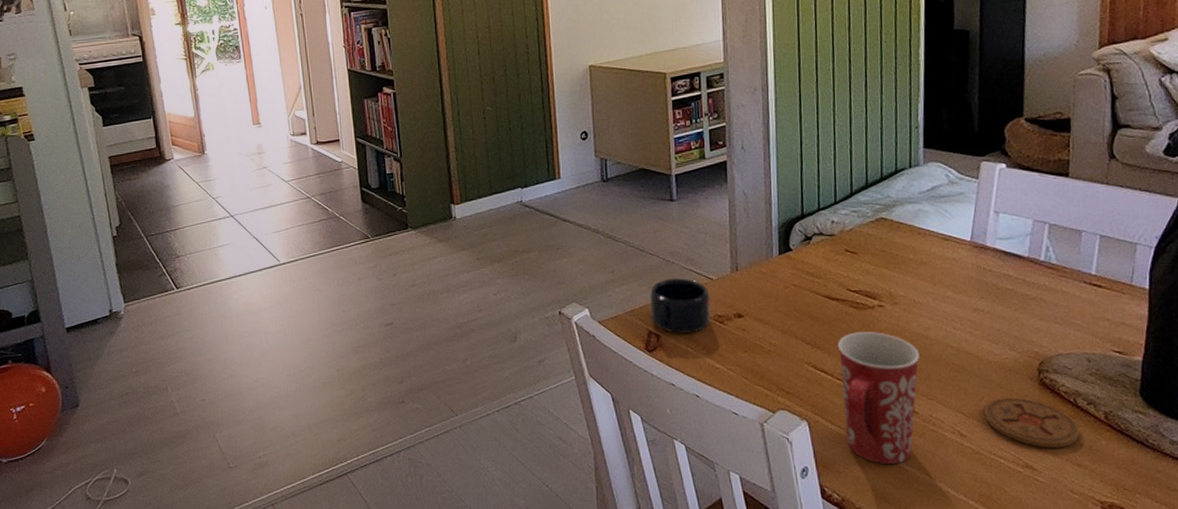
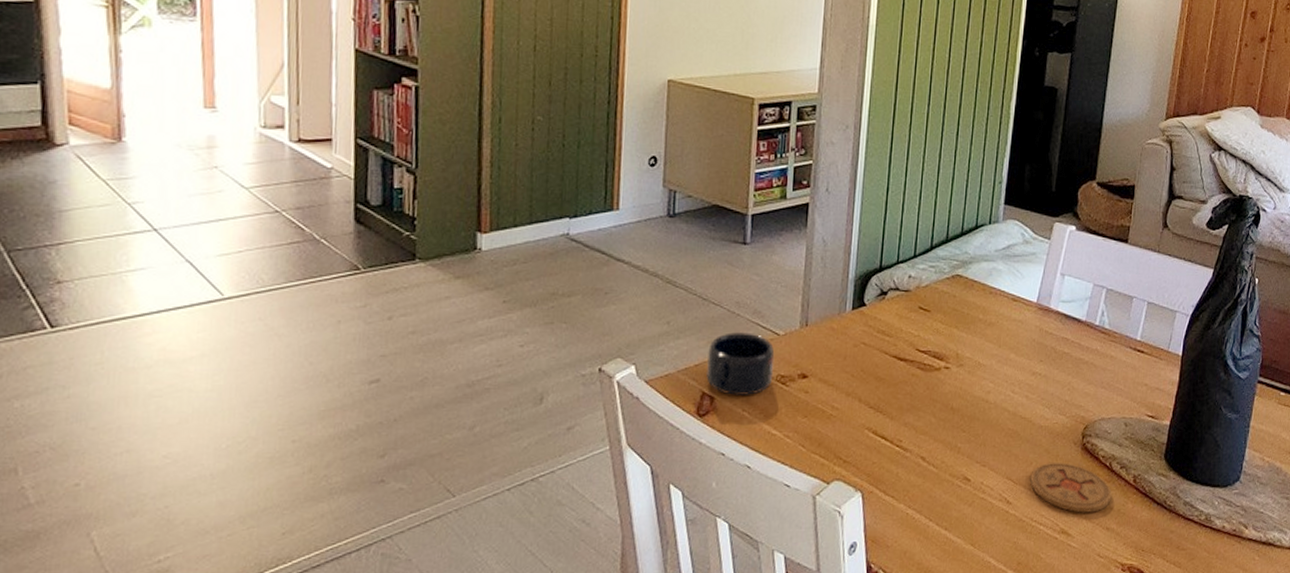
mug: present [837,332,920,464] -> none [898,395,978,536]

